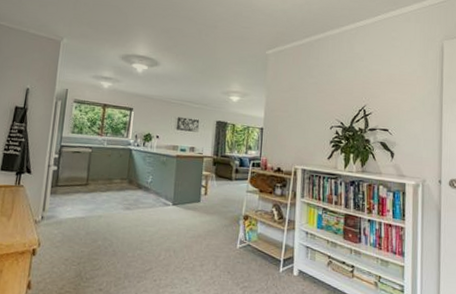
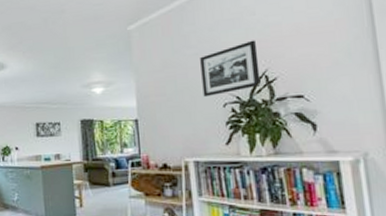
picture frame: none [316,80,361,119] -> present [200,40,261,98]

